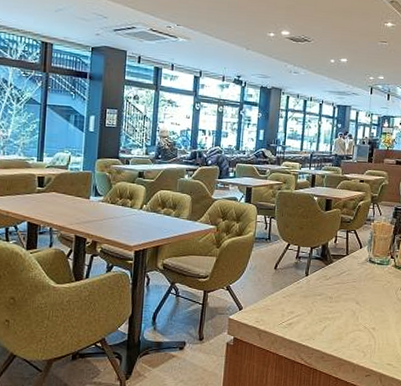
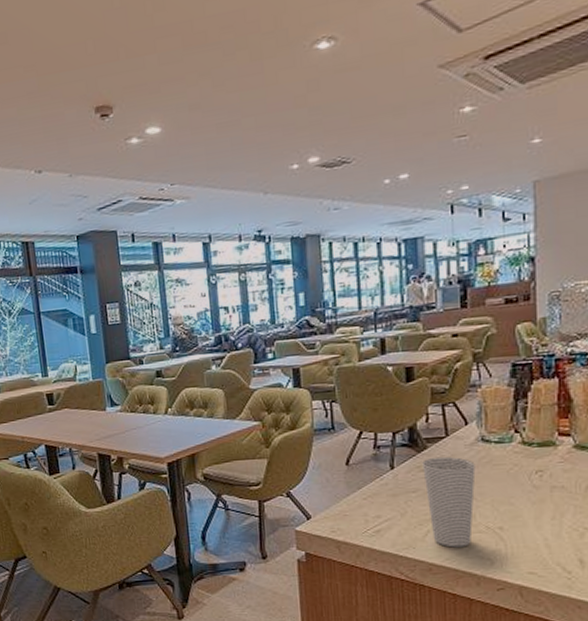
cup: none [327,270,363,341] -> present [422,456,476,548]

